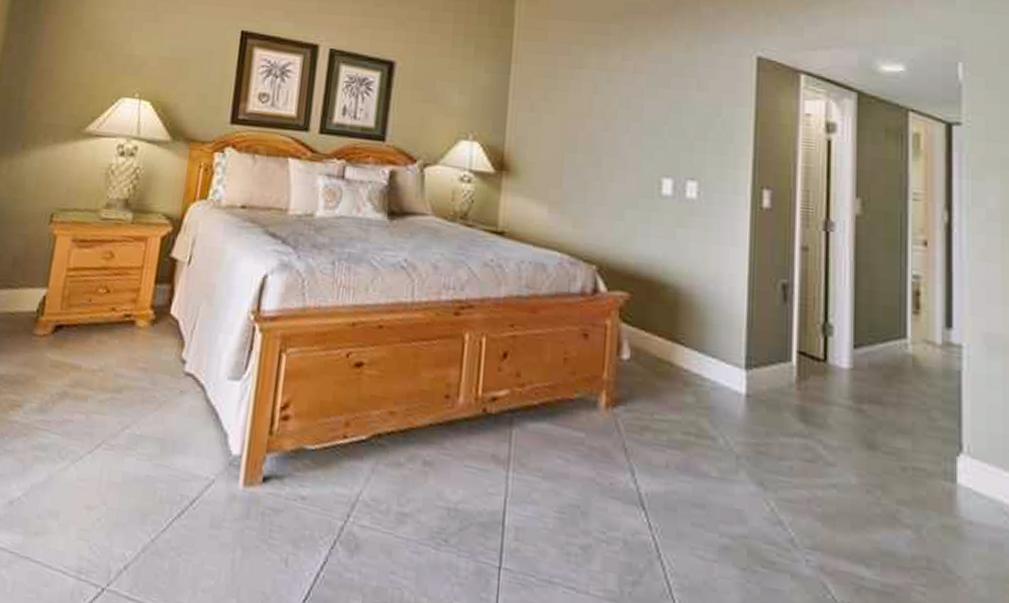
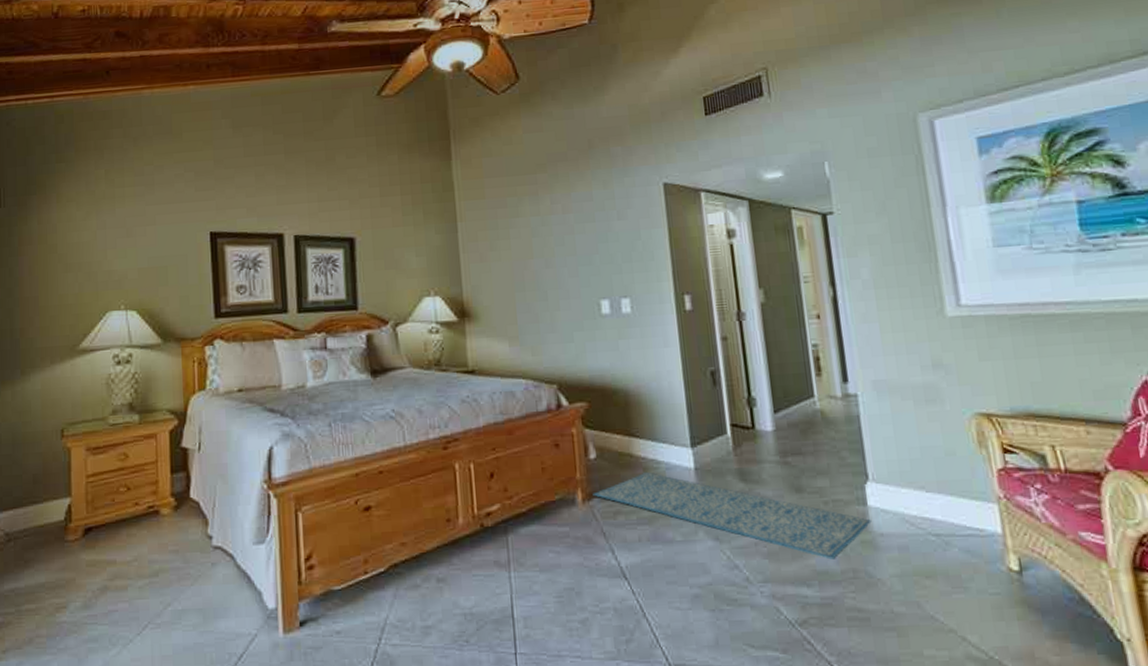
rug: none [619,387,959,540] -> present [593,471,871,560]

